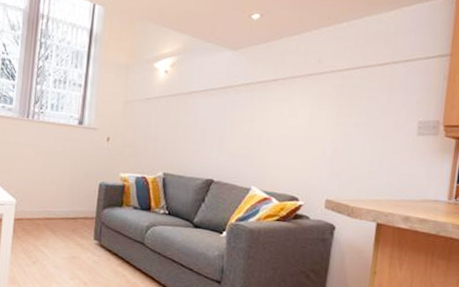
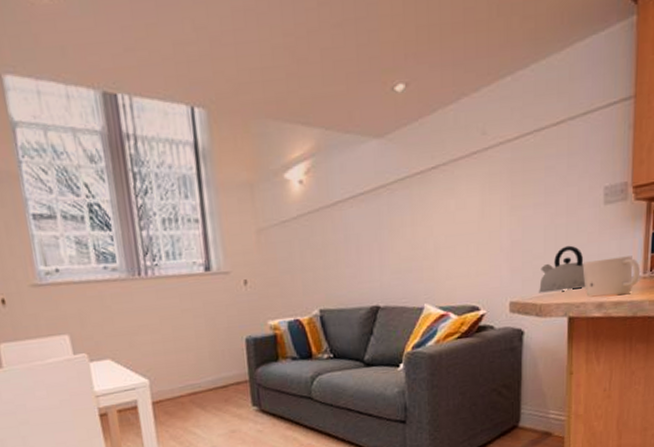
kettle: none [352,162,396,201] -> present [539,245,586,293]
mug: none [393,179,447,214] -> present [582,255,641,297]

